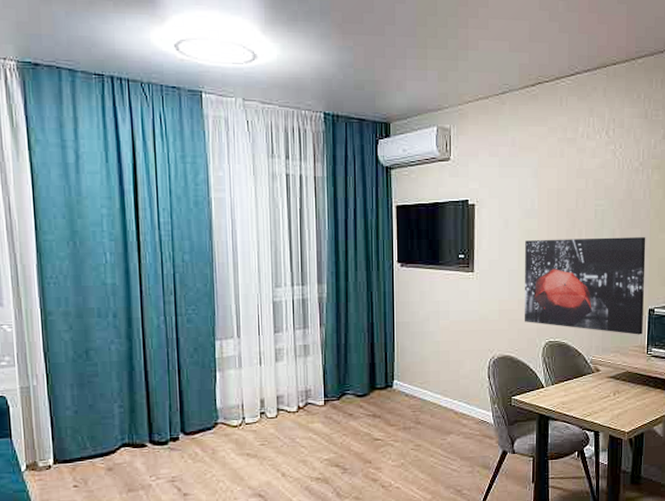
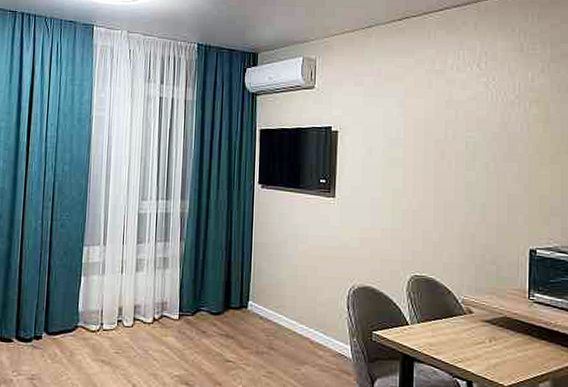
wall art: present [525,237,646,335] -> none [388,169,525,277]

